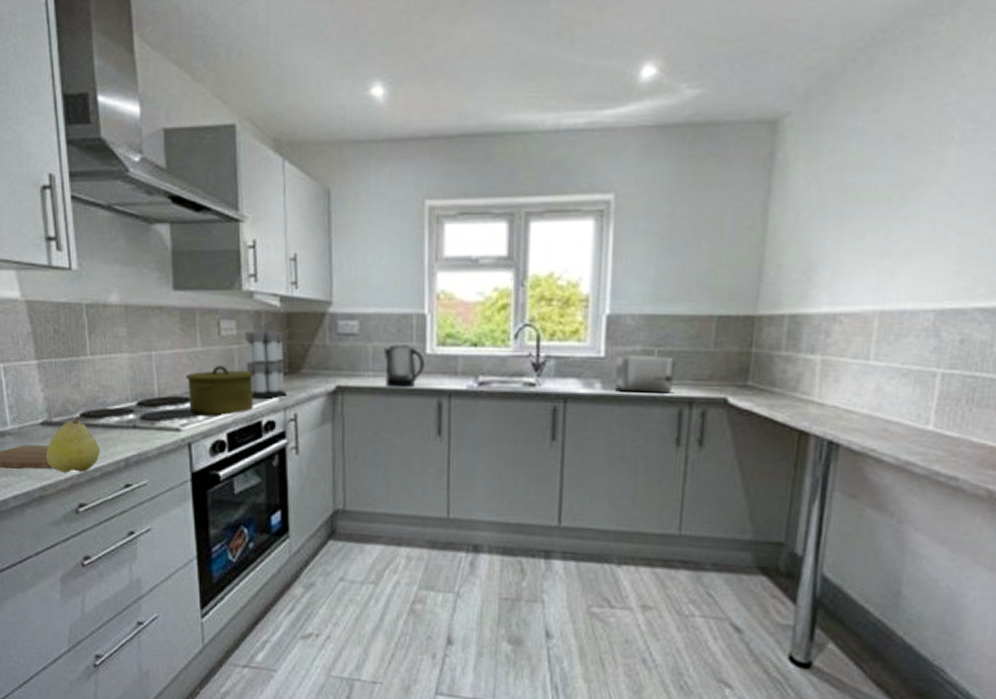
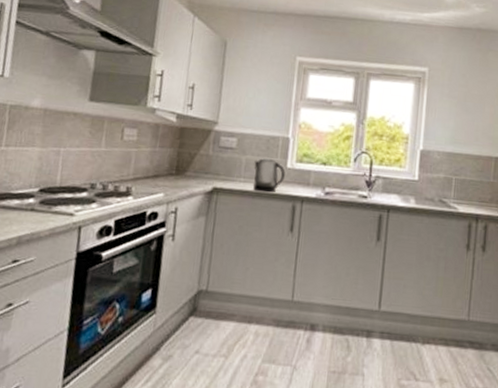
cooking pot: present [186,366,255,416] -> none [85,164,147,205]
spice rack: present [244,322,286,399] -> none [140,132,176,194]
toaster: present [614,354,676,395] -> none [424,179,467,211]

